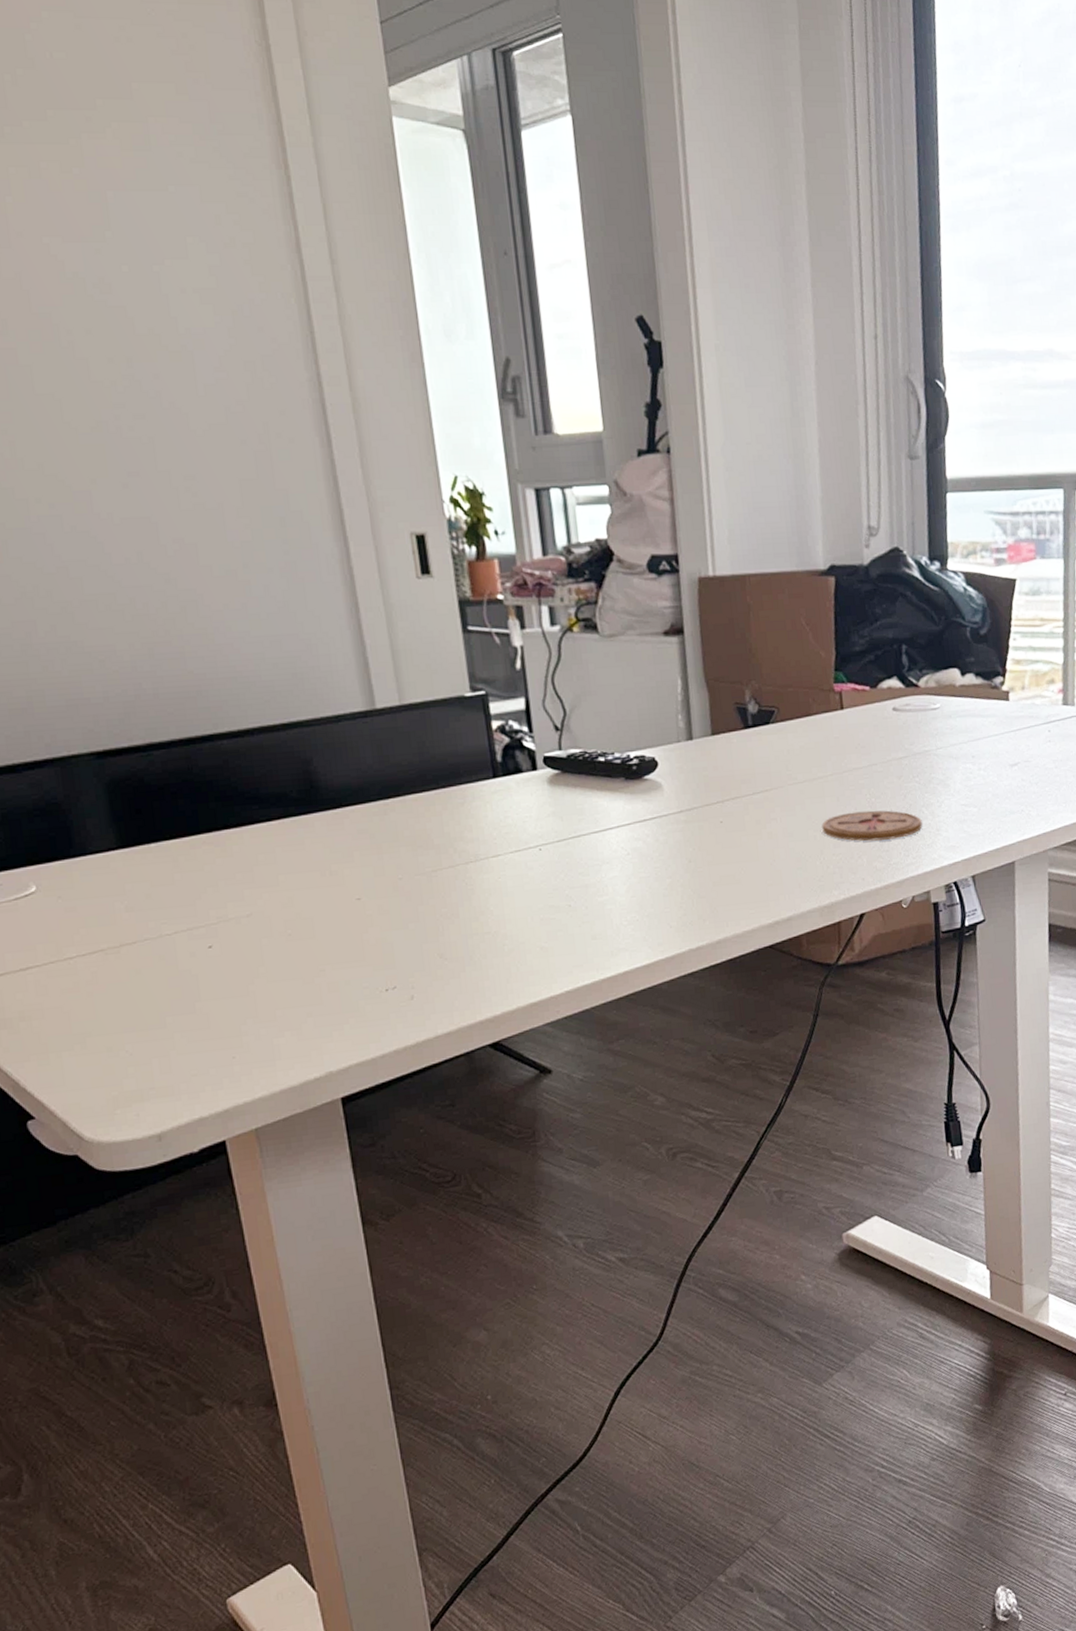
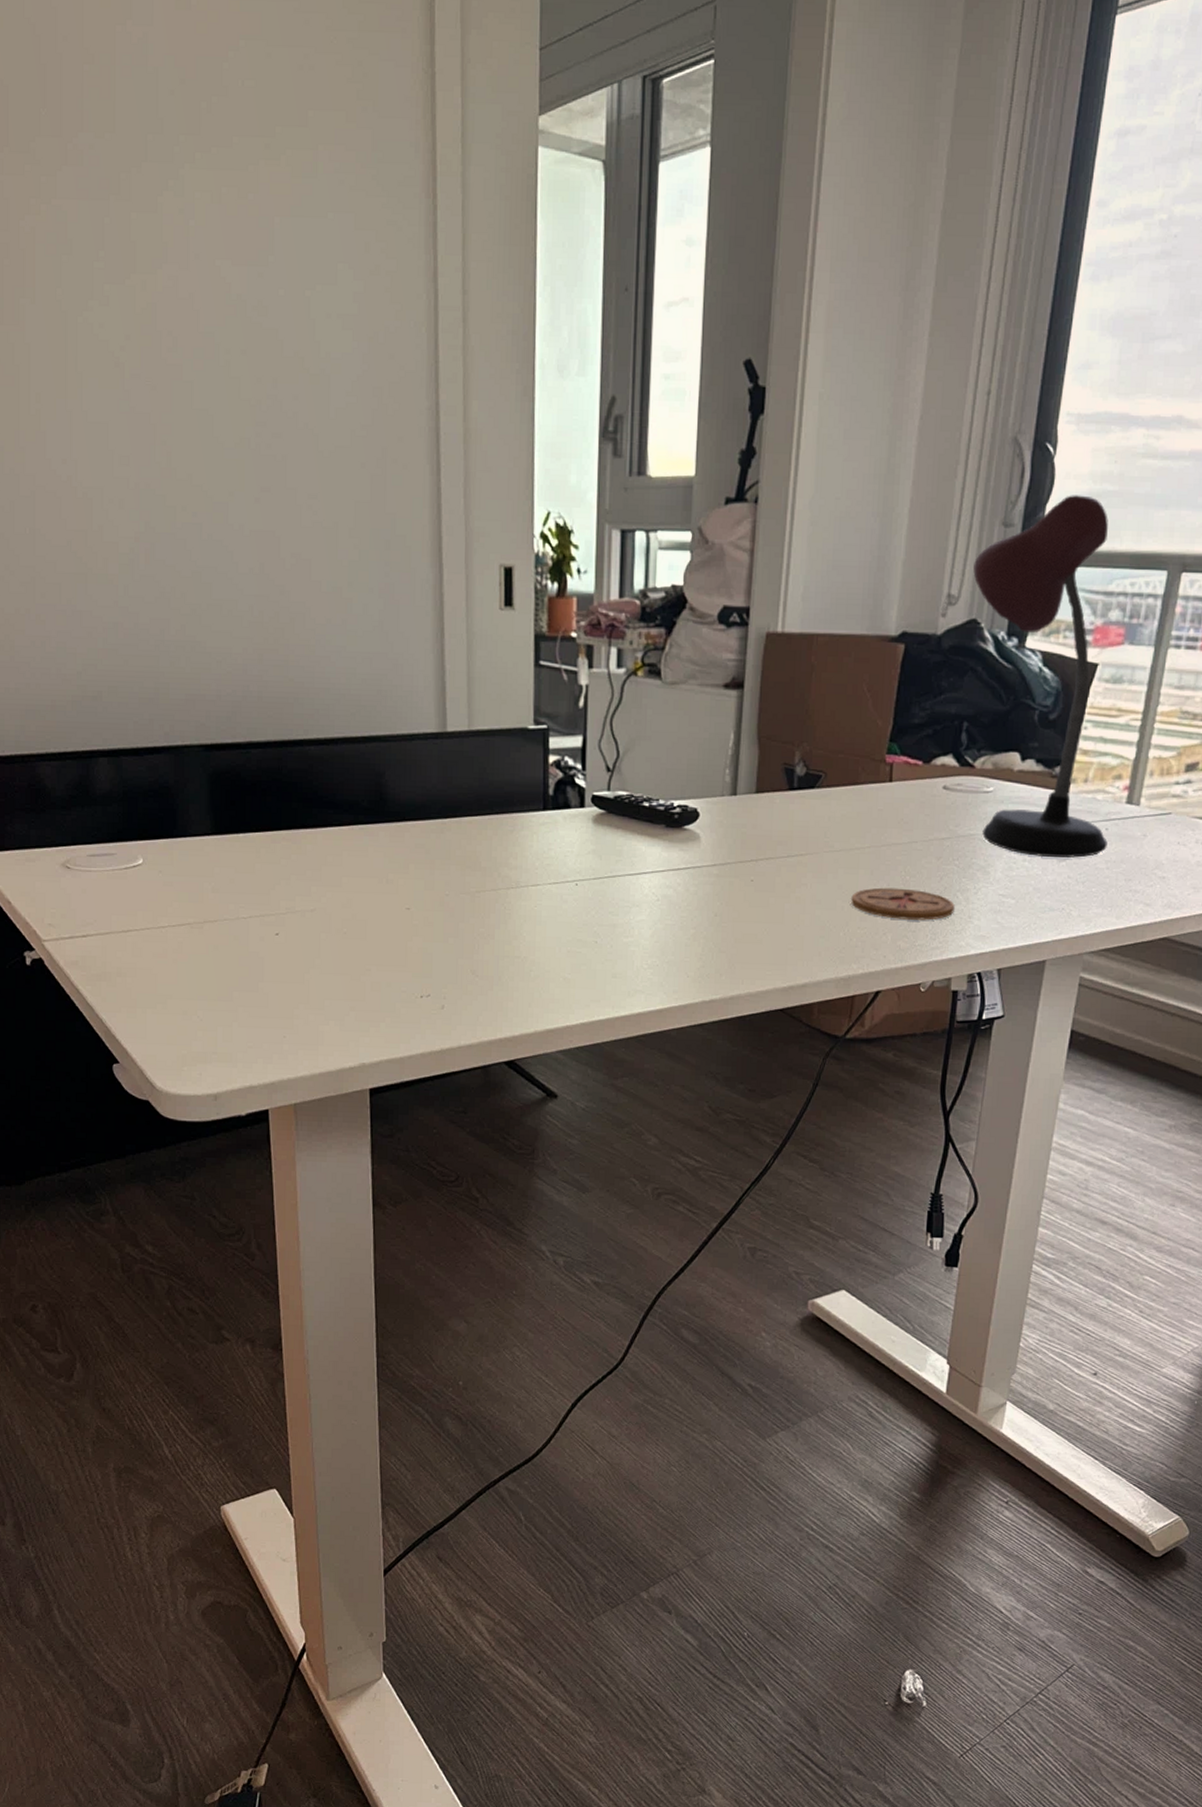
desk lamp: none [887,426,1052,765] -> present [973,495,1108,858]

